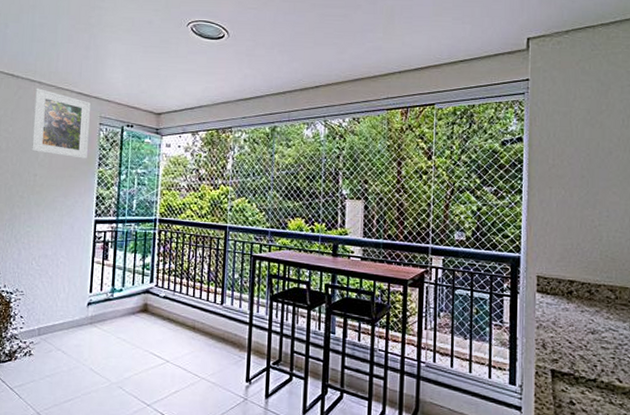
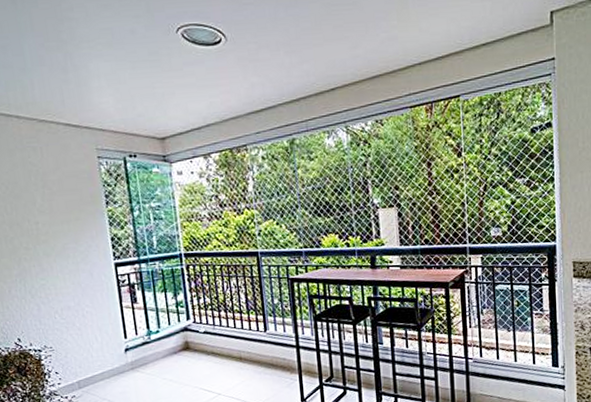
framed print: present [30,87,91,159] -> none [13,123,92,199]

